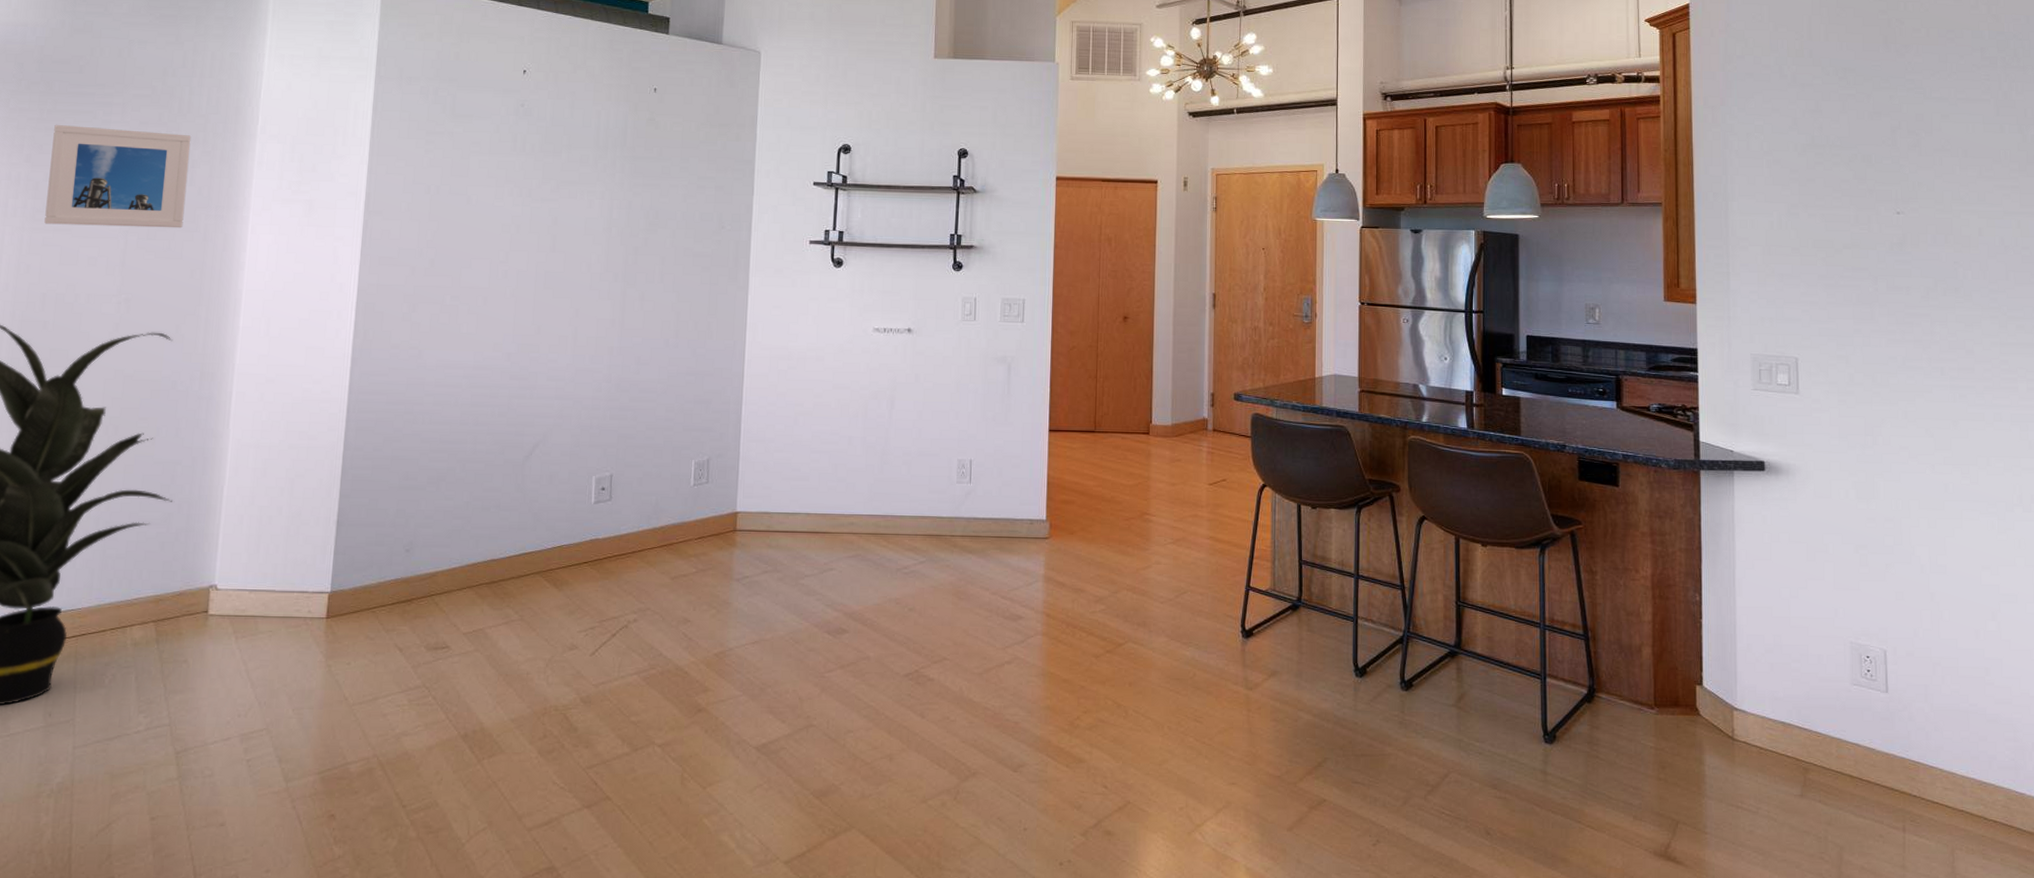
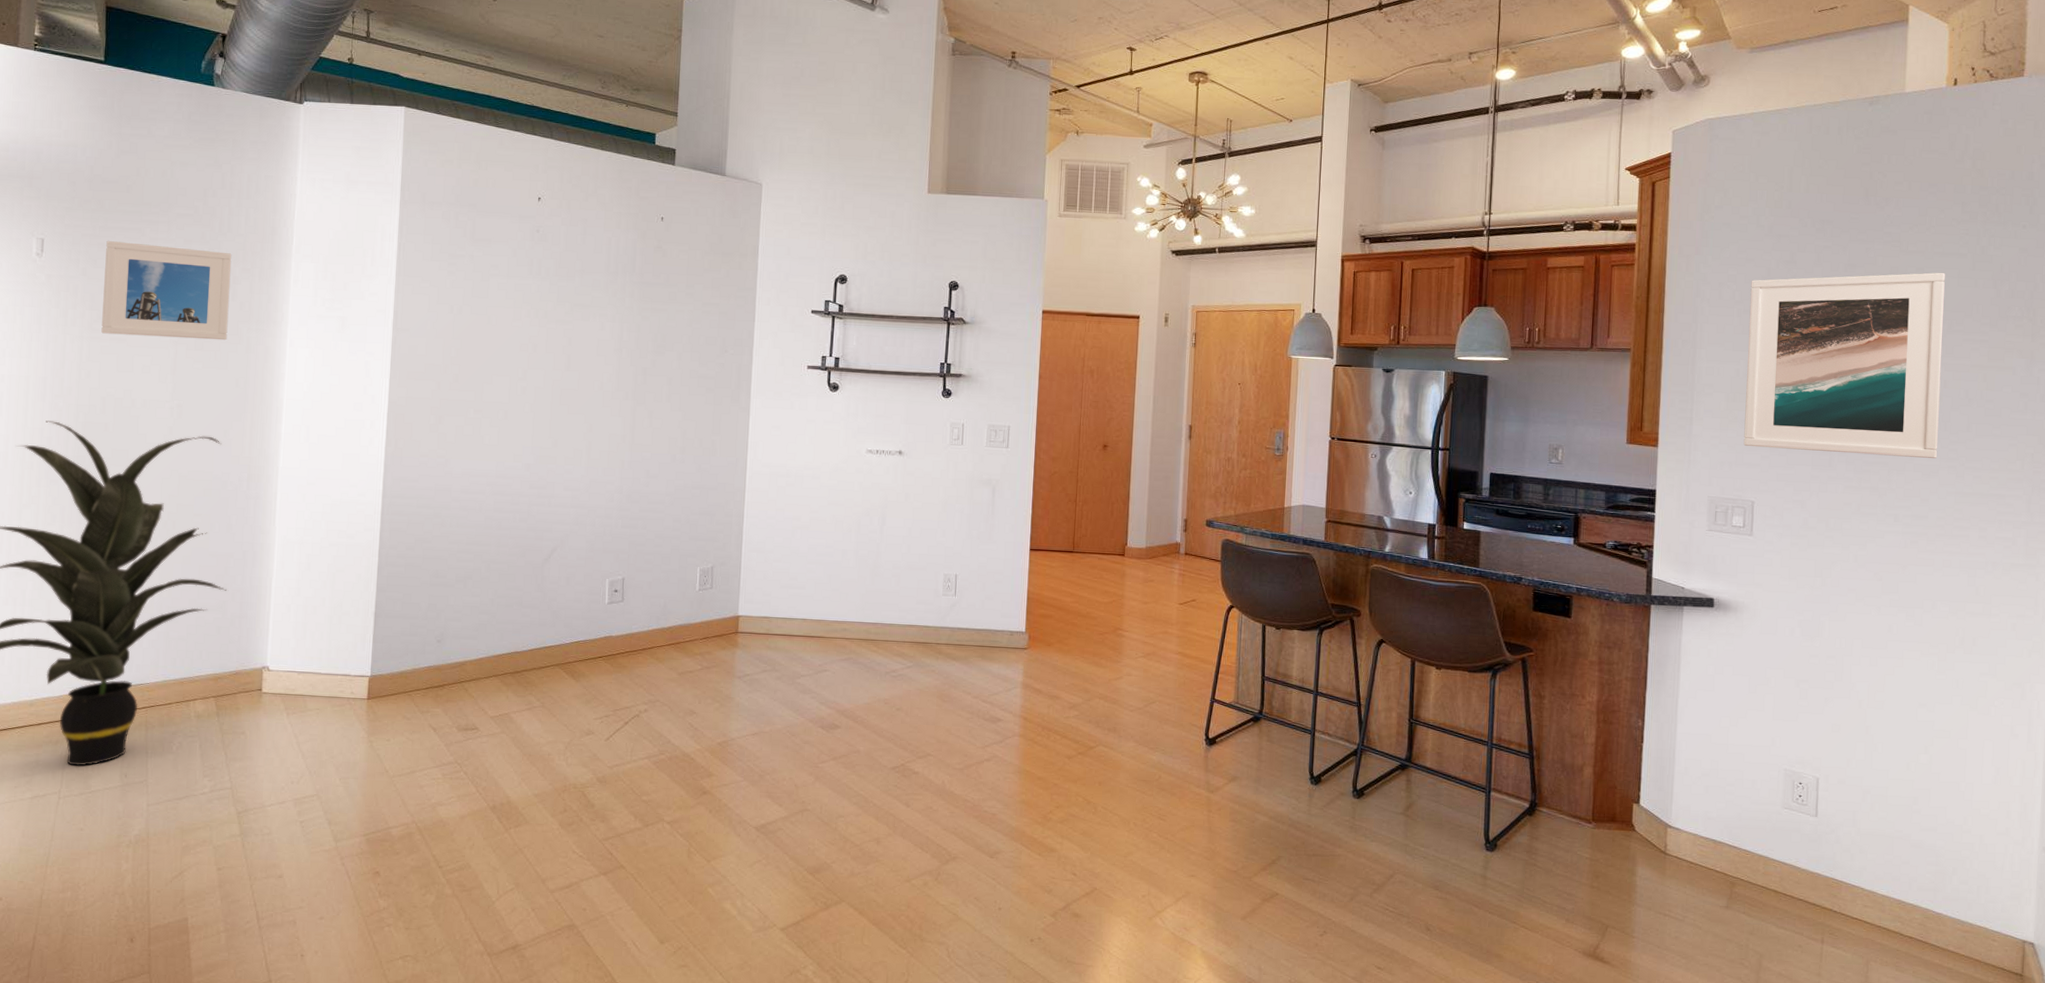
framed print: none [1778,118,1979,308] -> present [1743,272,1945,458]

